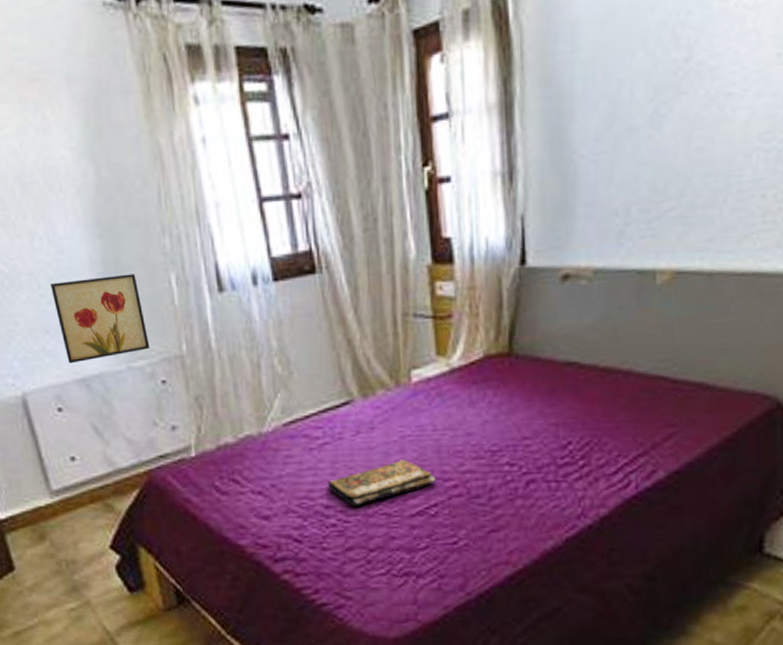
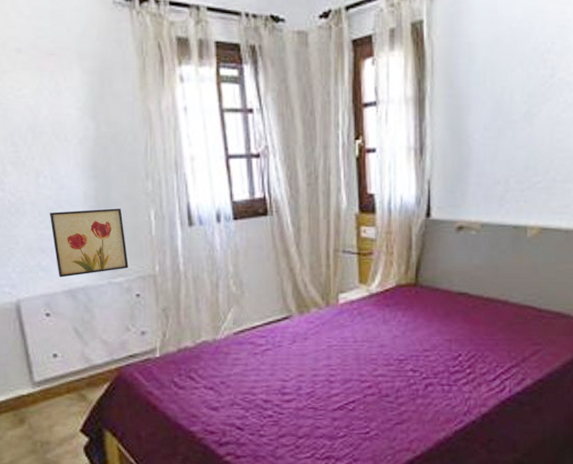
book: present [327,460,437,507] -> none [267,364,355,402]

